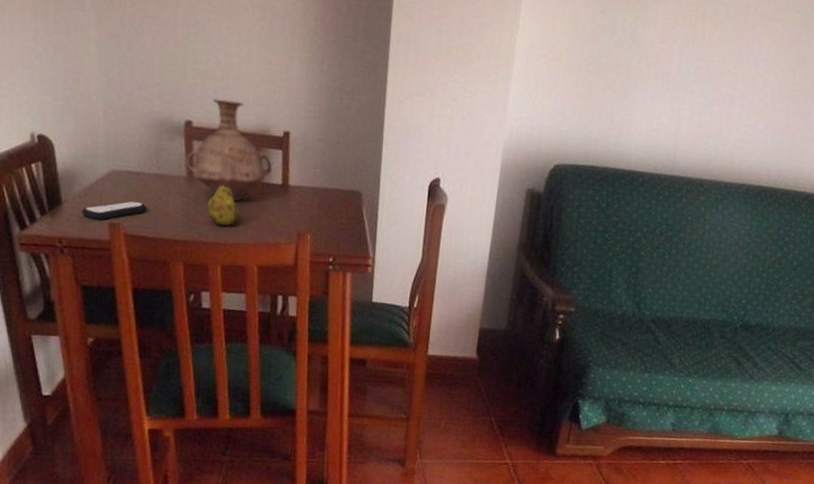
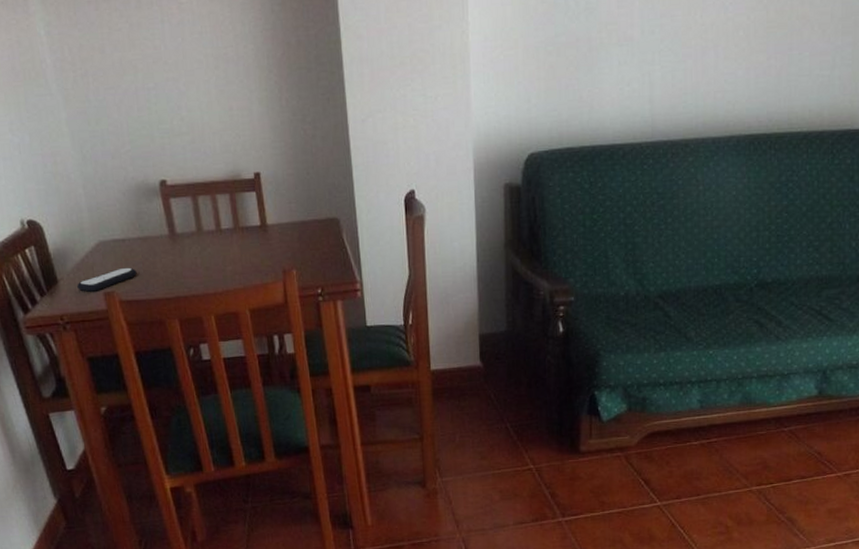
vase: present [186,98,272,202] -> none [166,152,248,251]
fruit: present [206,181,239,226] -> none [191,232,224,277]

